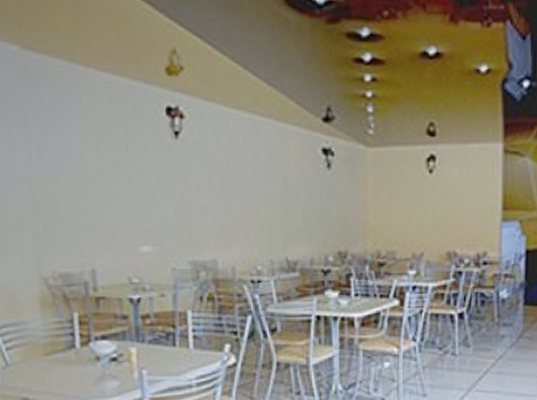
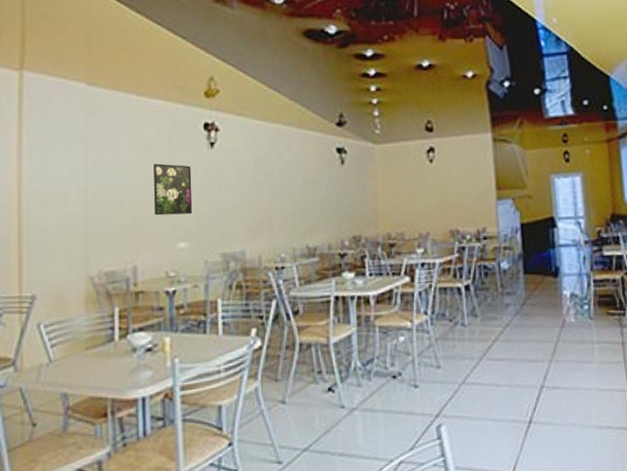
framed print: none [108,153,157,215] -> present [153,163,193,216]

